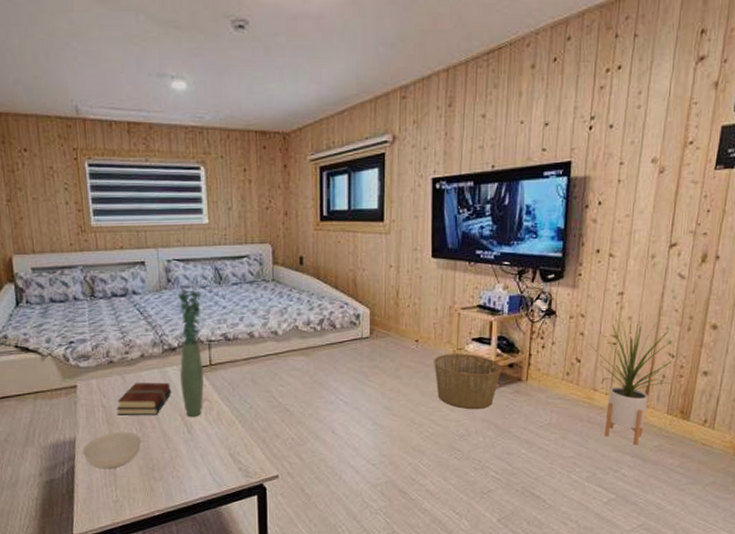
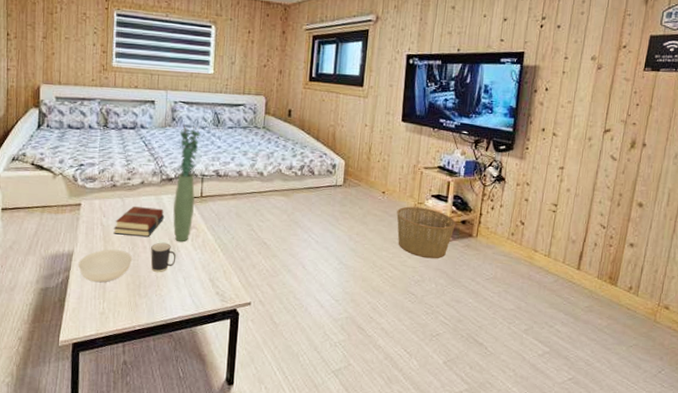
mug: none [161,419,190,452] -> present [150,242,176,272]
house plant: present [588,320,673,445] -> none [532,190,605,304]

